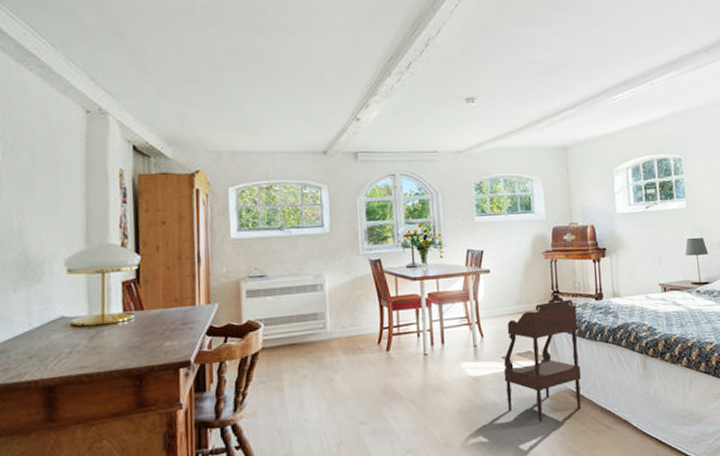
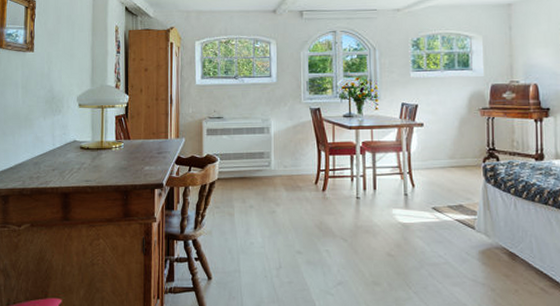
side table: present [503,299,582,423] -> none [433,157,515,275]

